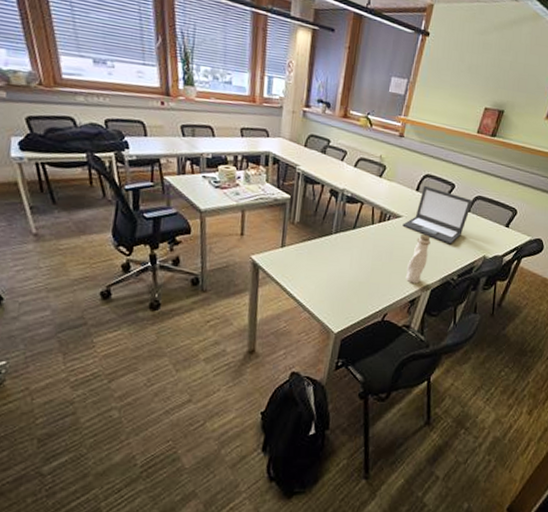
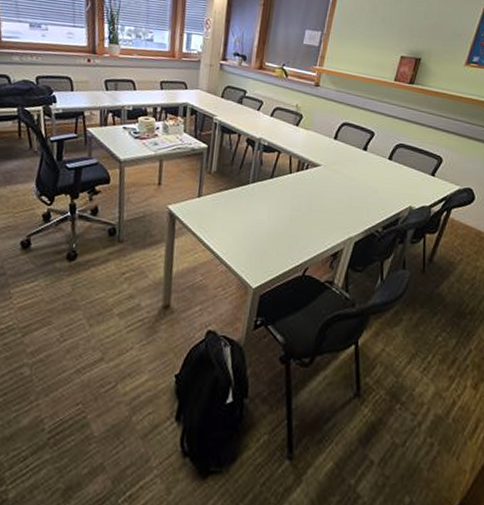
laptop: present [402,185,473,245] -> none [321,133,394,194]
water bottle: present [405,234,431,284] -> none [326,183,352,236]

